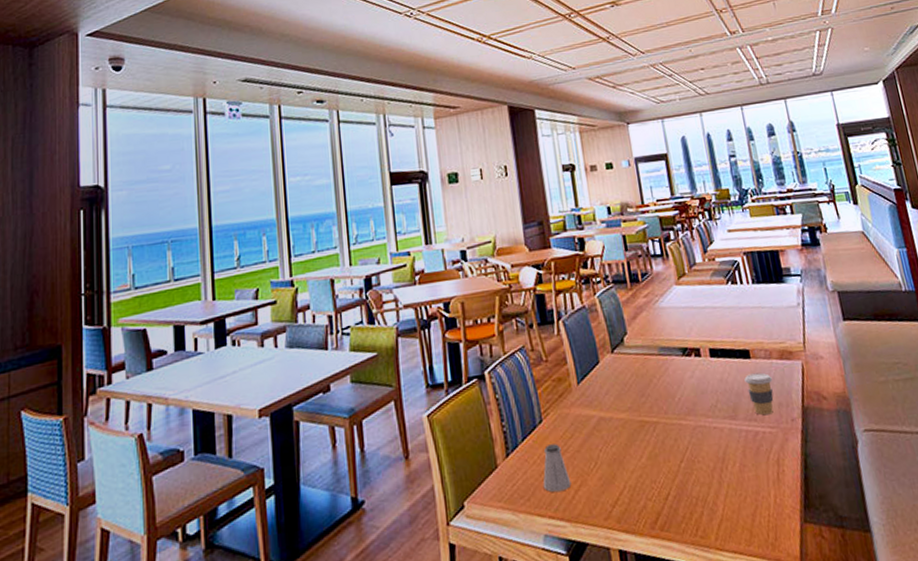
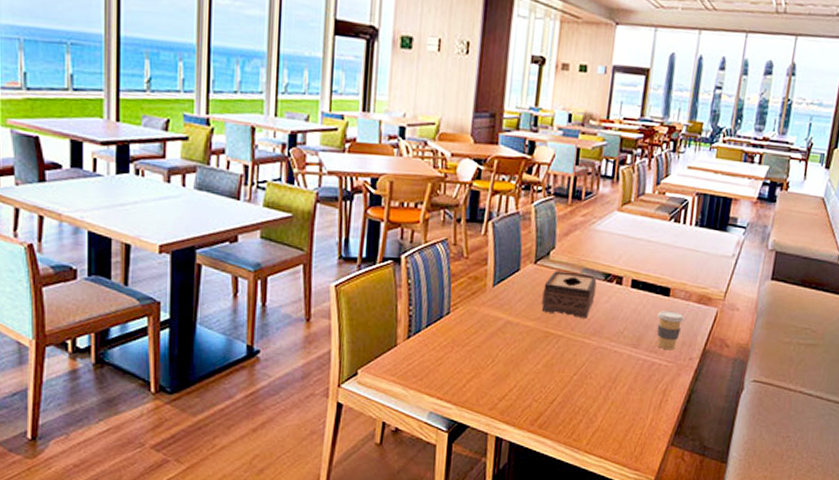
saltshaker: present [543,444,572,493] -> none [437,335,466,379]
tissue box: none [626,352,679,401] -> present [541,271,597,318]

